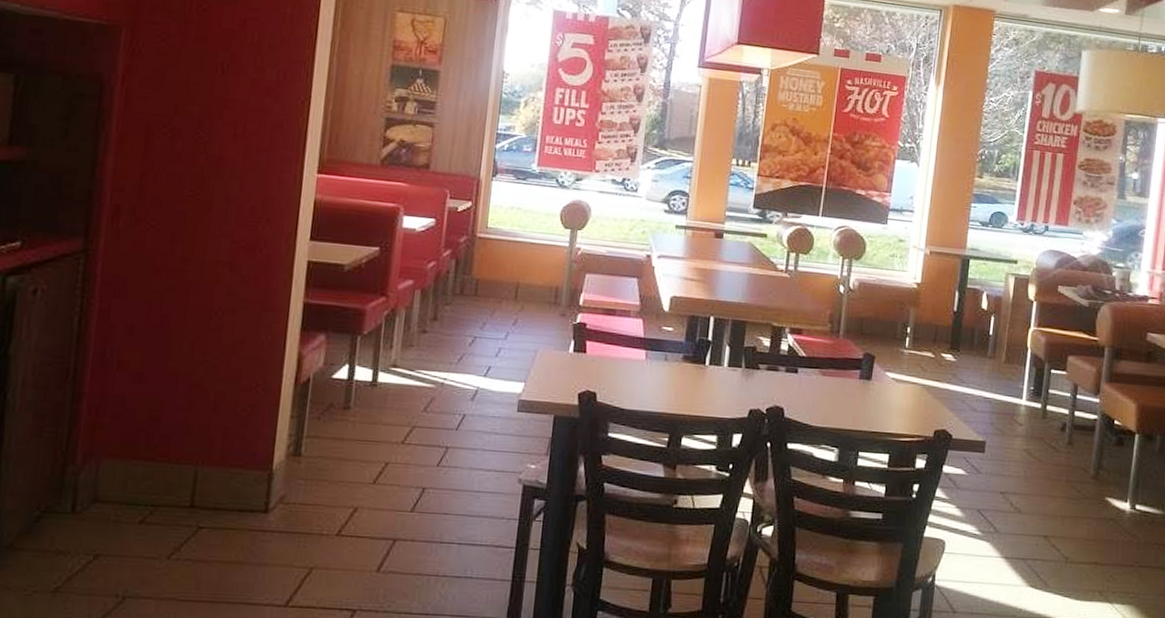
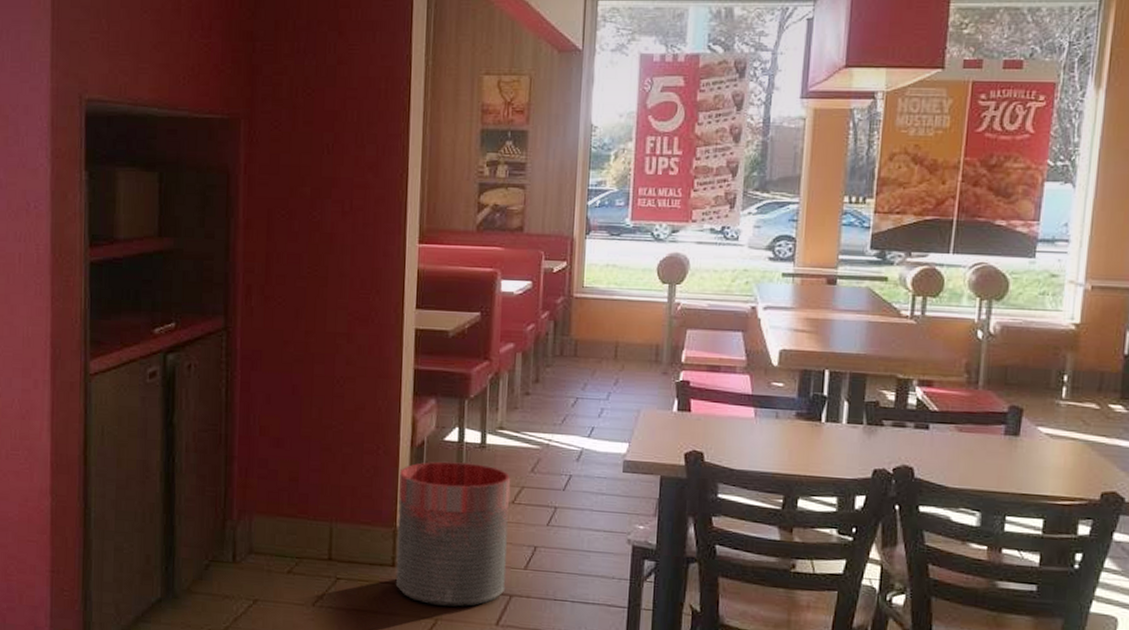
trash can: none [267,400,402,554] -> present [395,461,511,607]

